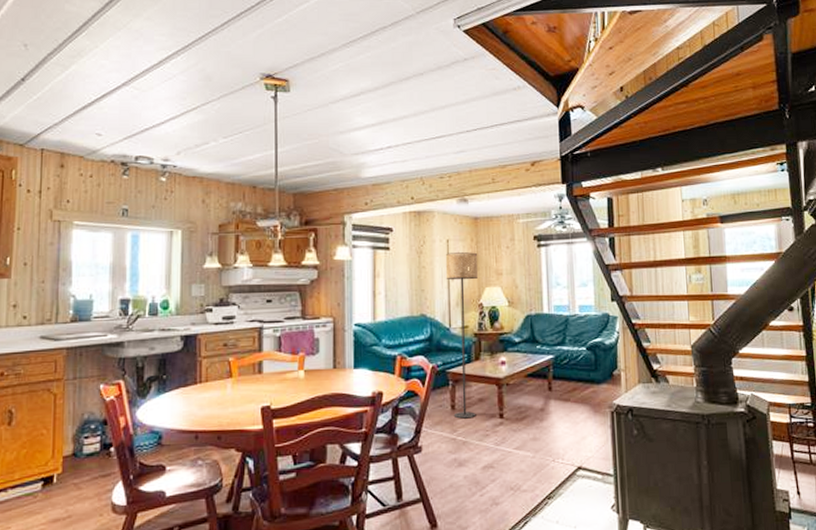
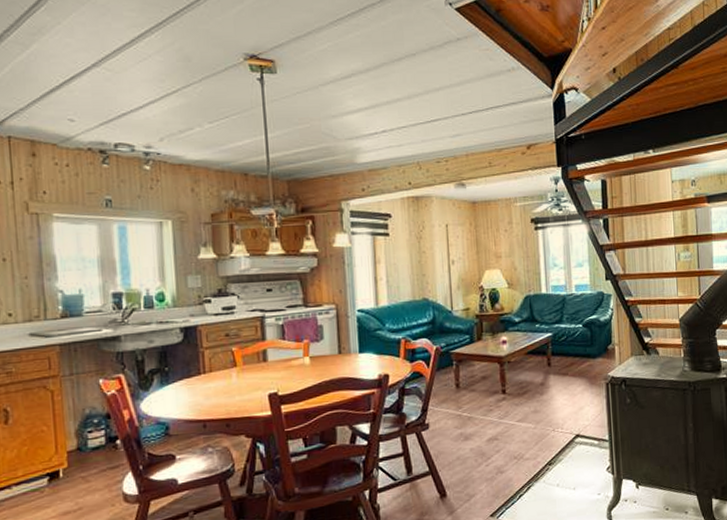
floor lamp: present [445,252,479,419] -> none [444,236,480,396]

